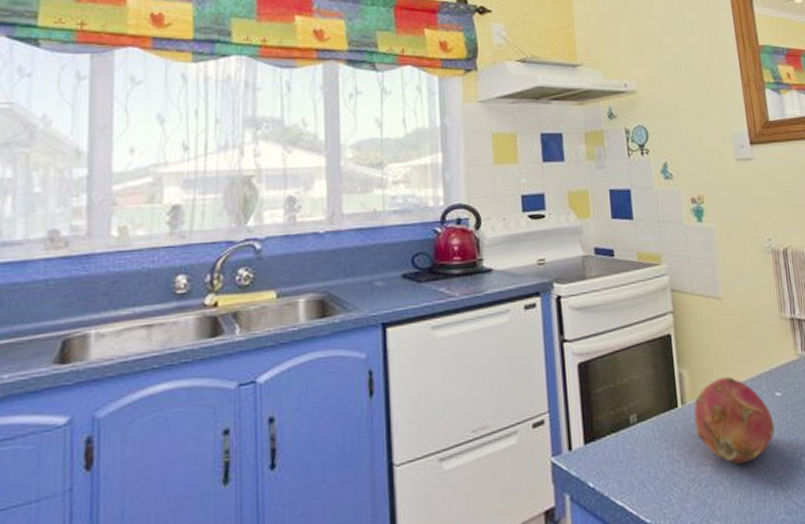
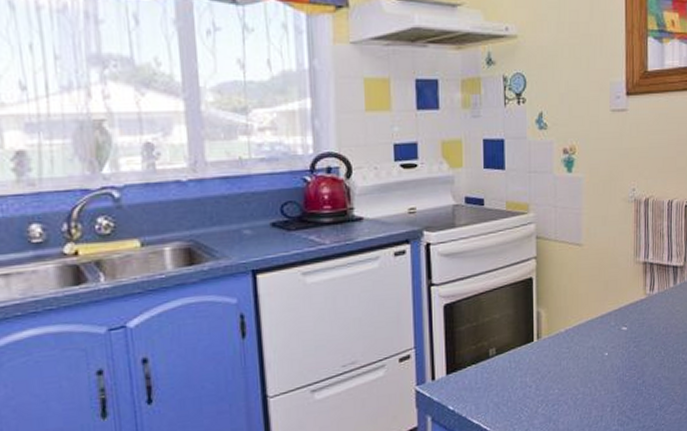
fruit: present [694,377,775,464] -> none [547,314,617,387]

